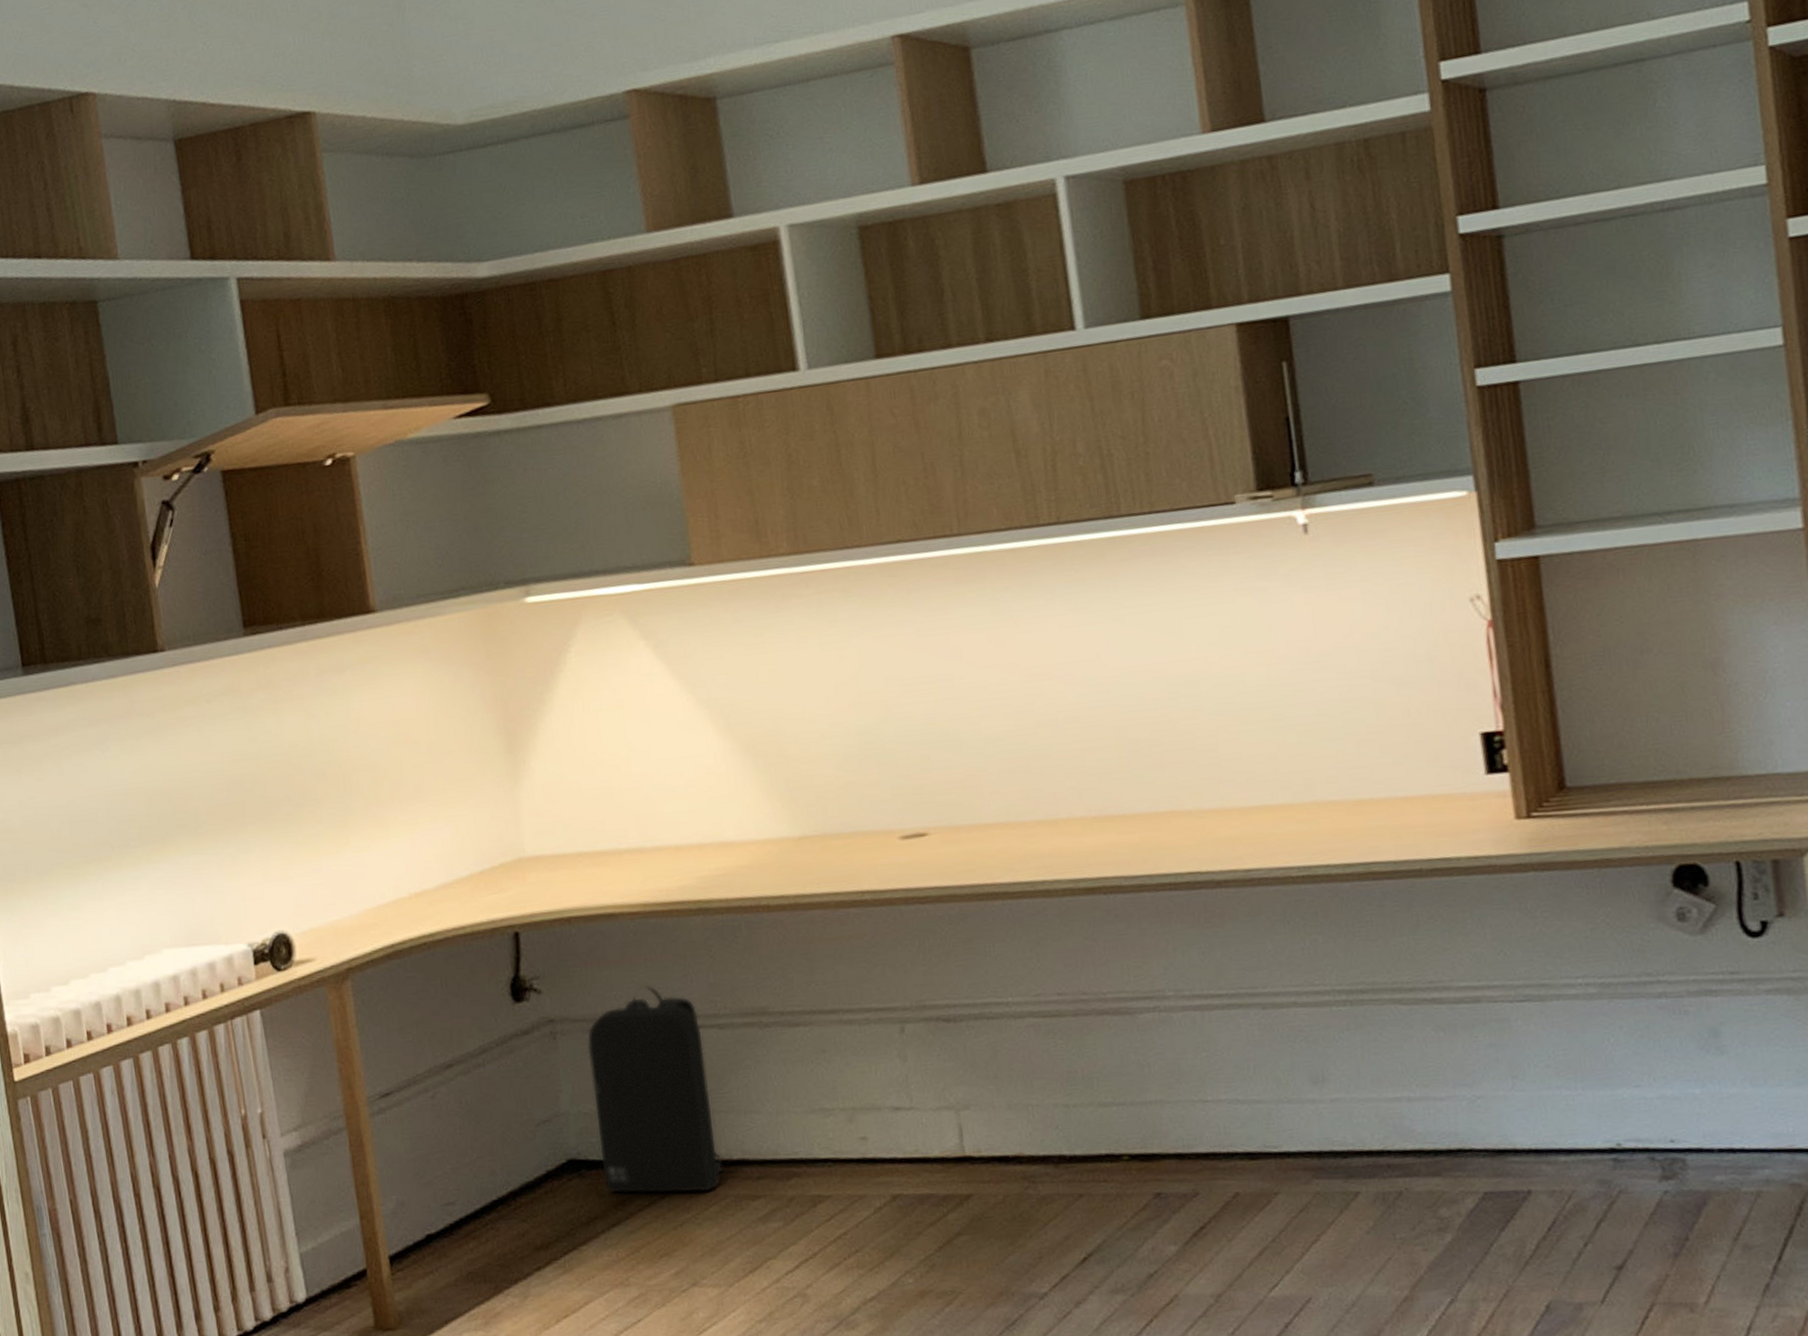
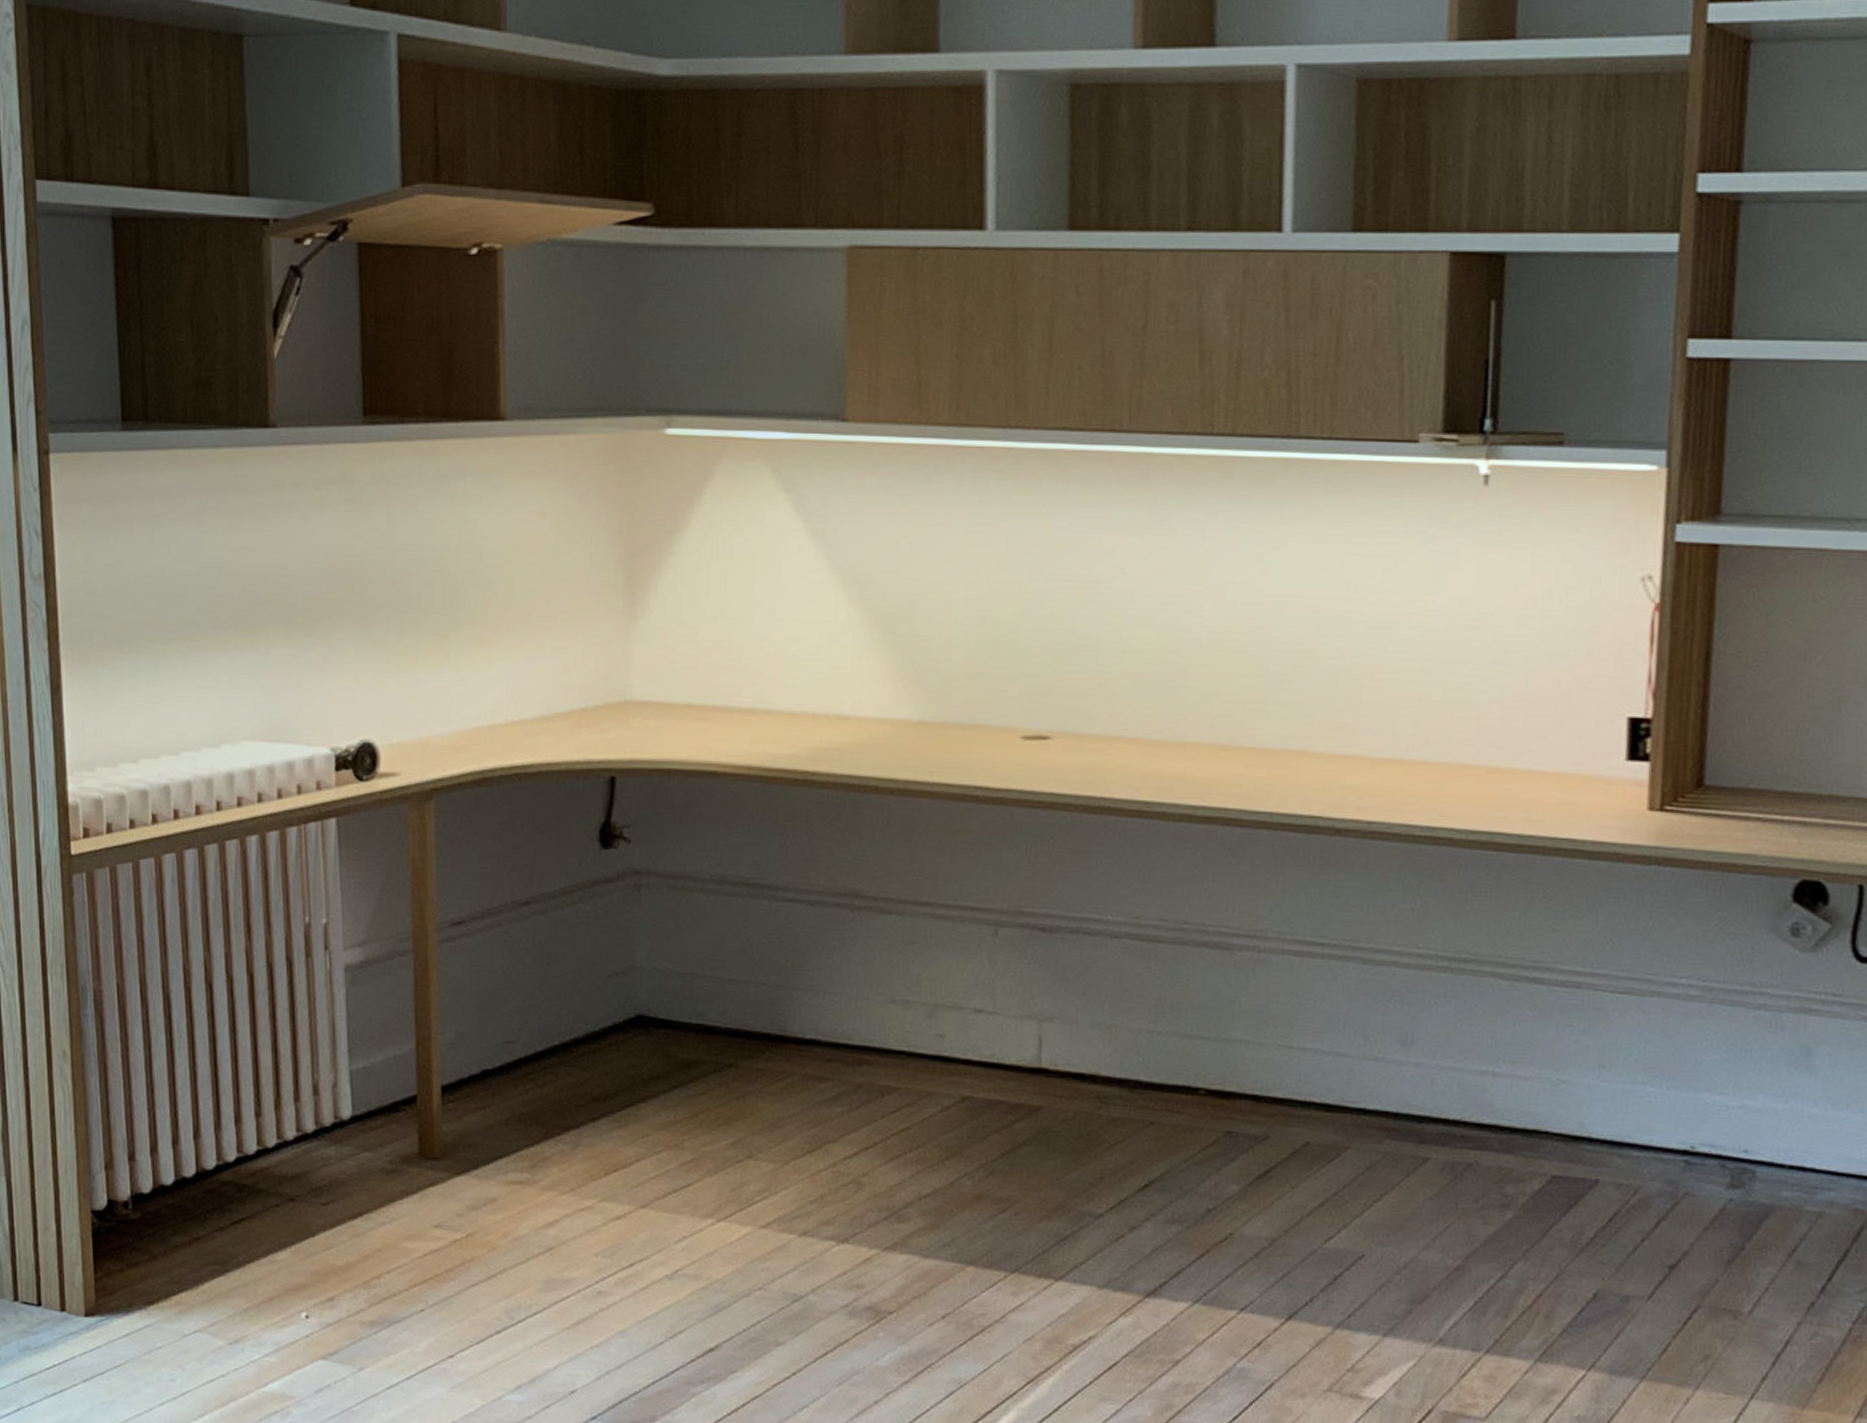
backpack: present [587,985,725,1194] -> none [671,850,796,1067]

